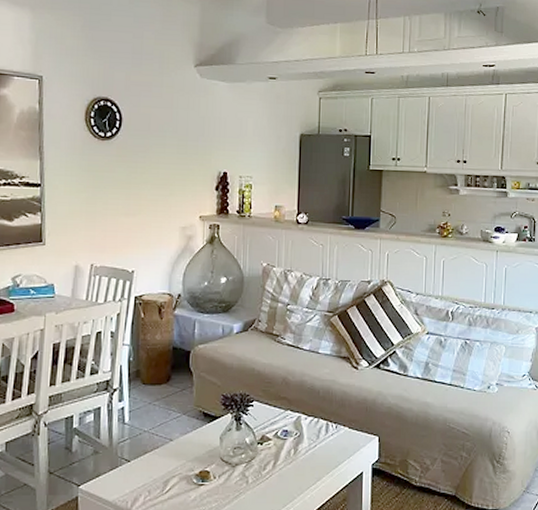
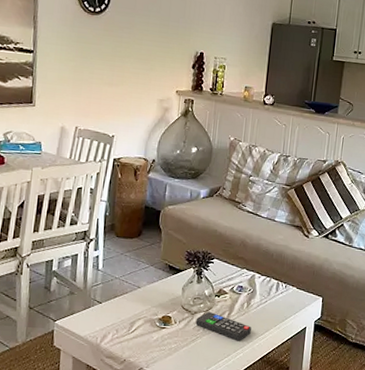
remote control: none [237,462,301,494] -> present [195,311,251,341]

